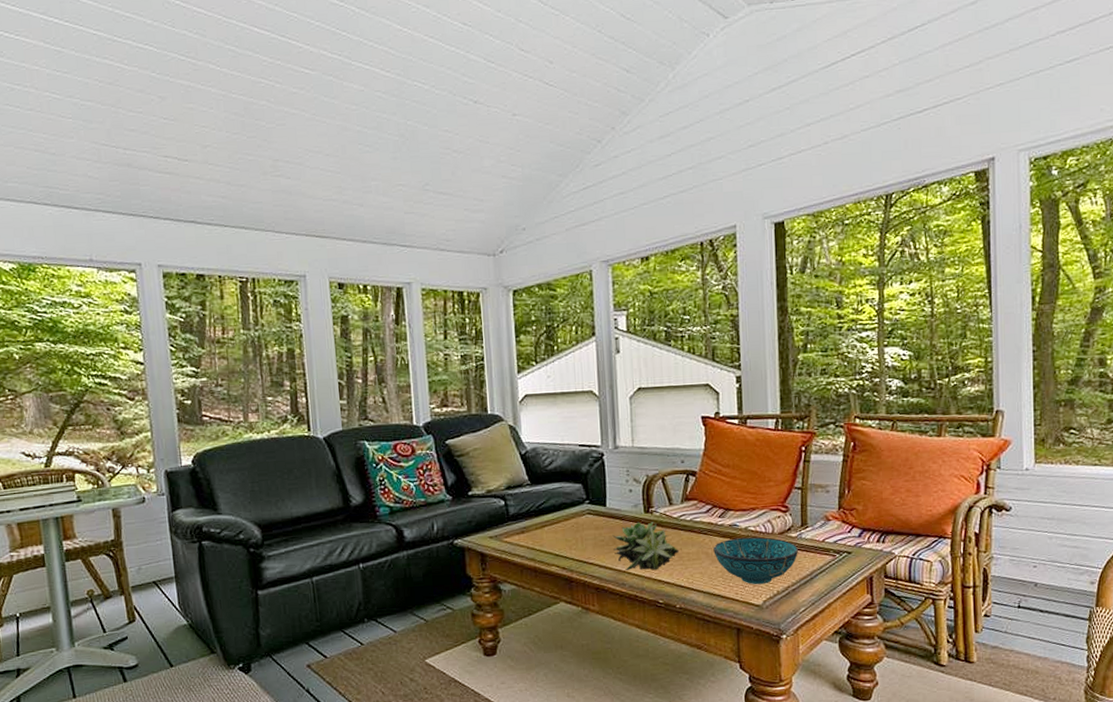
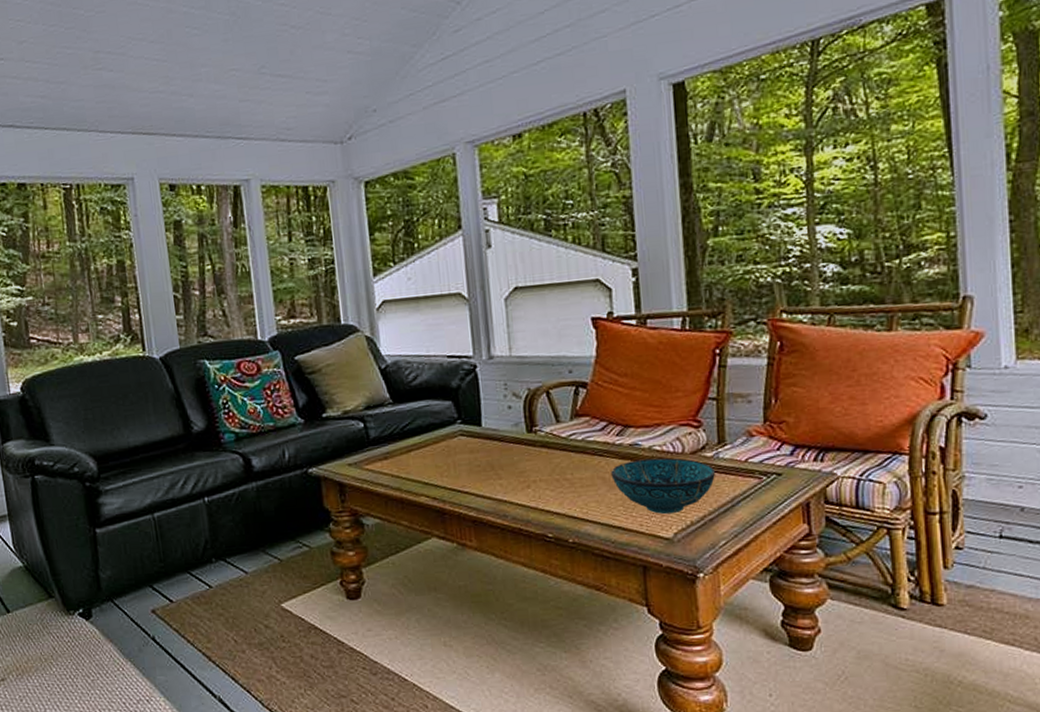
succulent plant: present [612,521,680,571] -> none [490,443,571,500]

